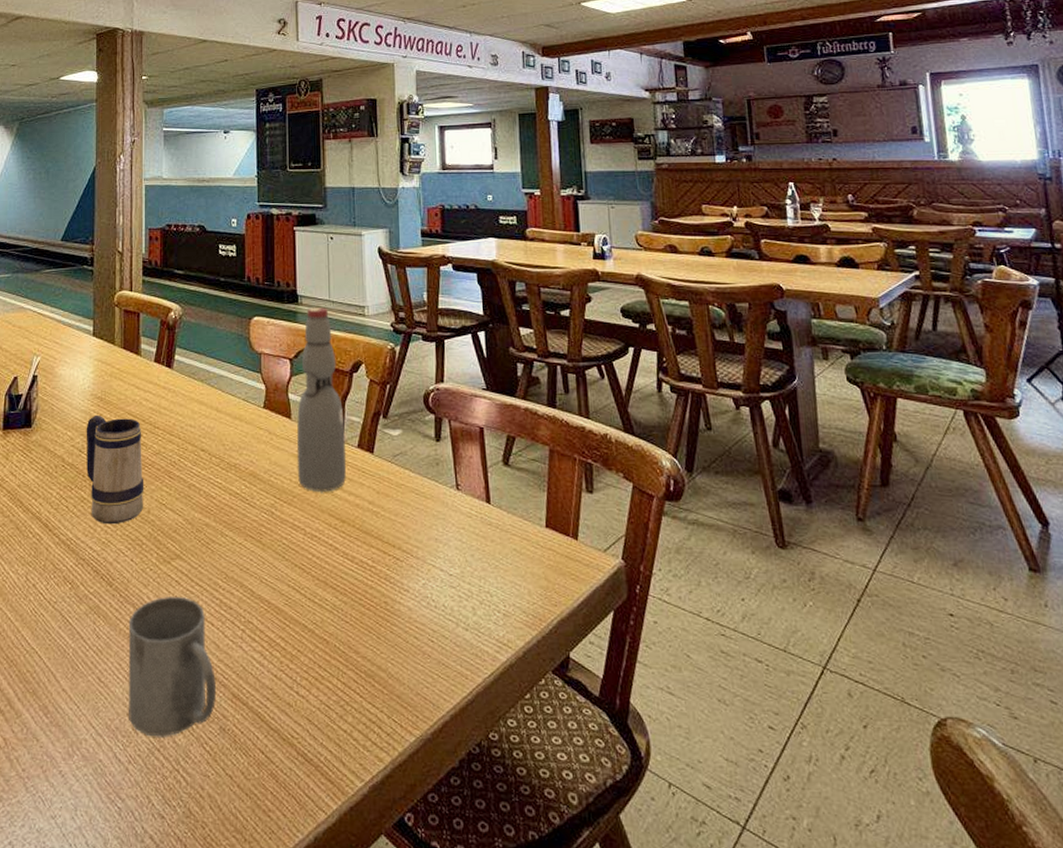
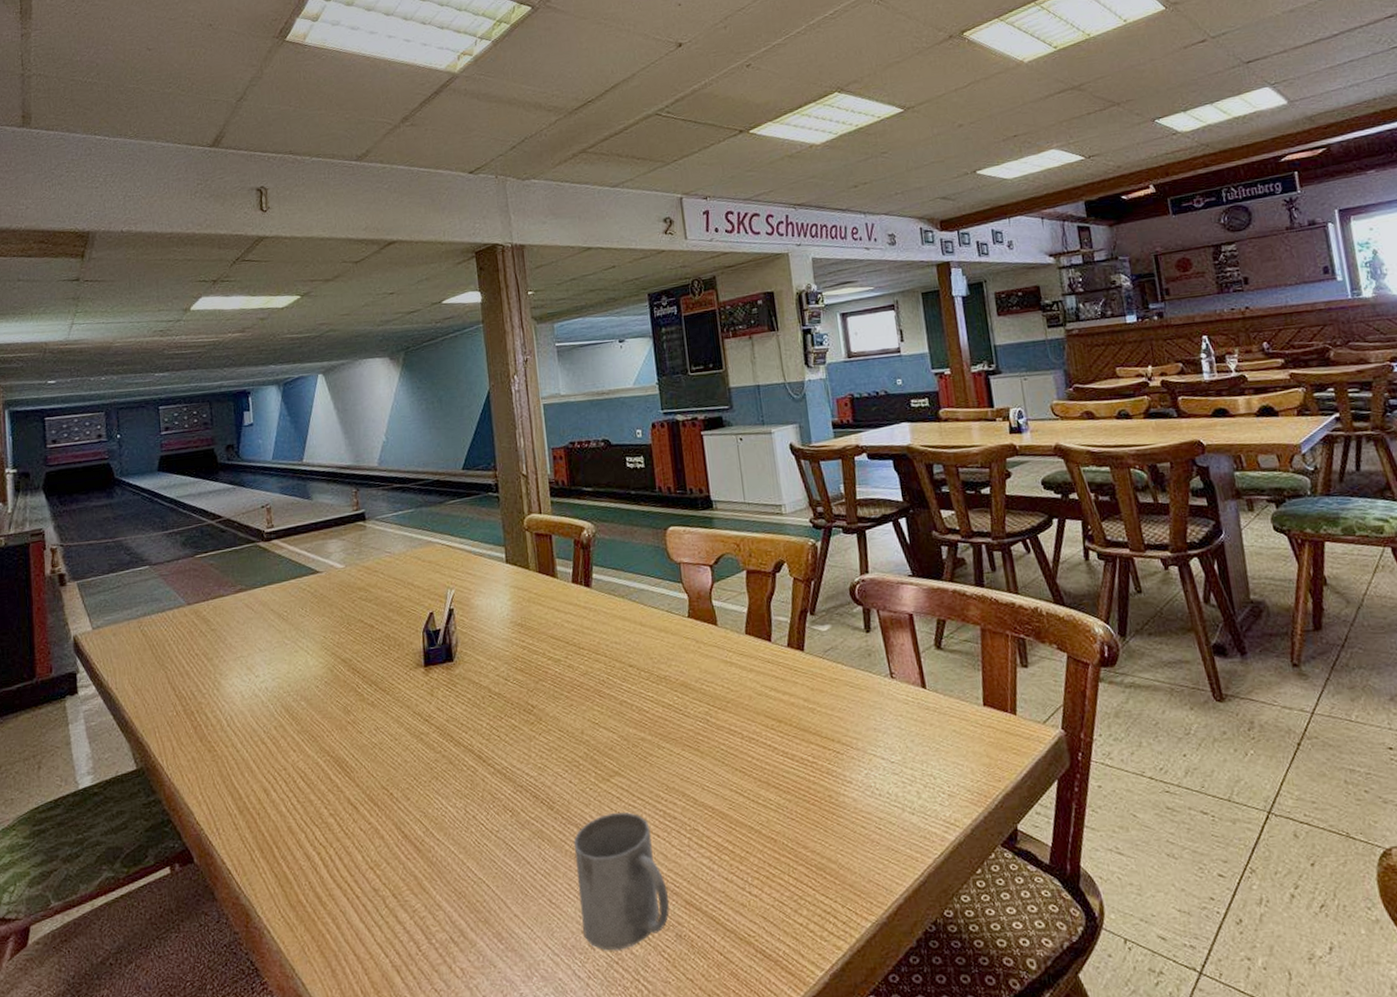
beer mug: present [86,414,144,525] -> none [509,641,576,749]
bottle: present [296,307,347,493] -> none [722,510,779,696]

